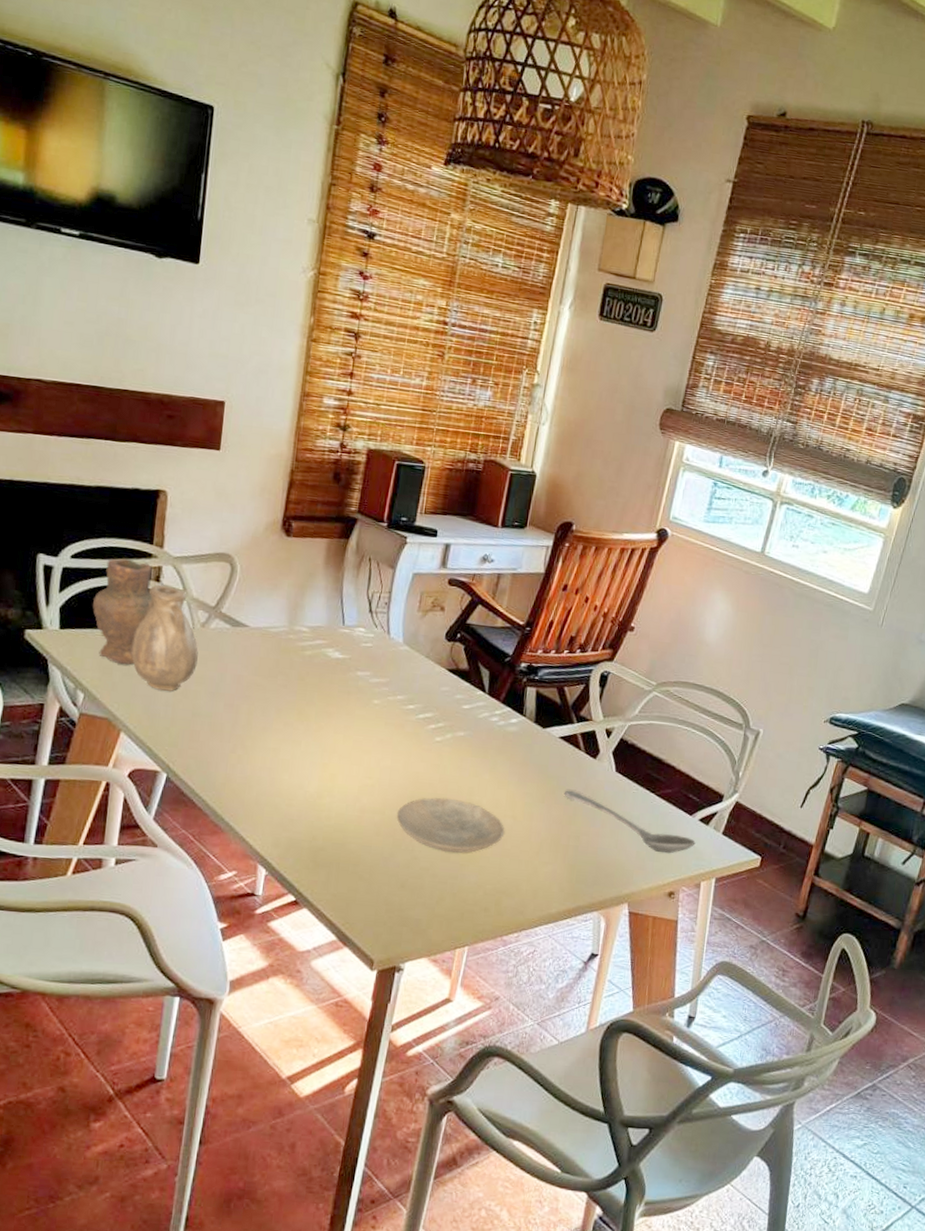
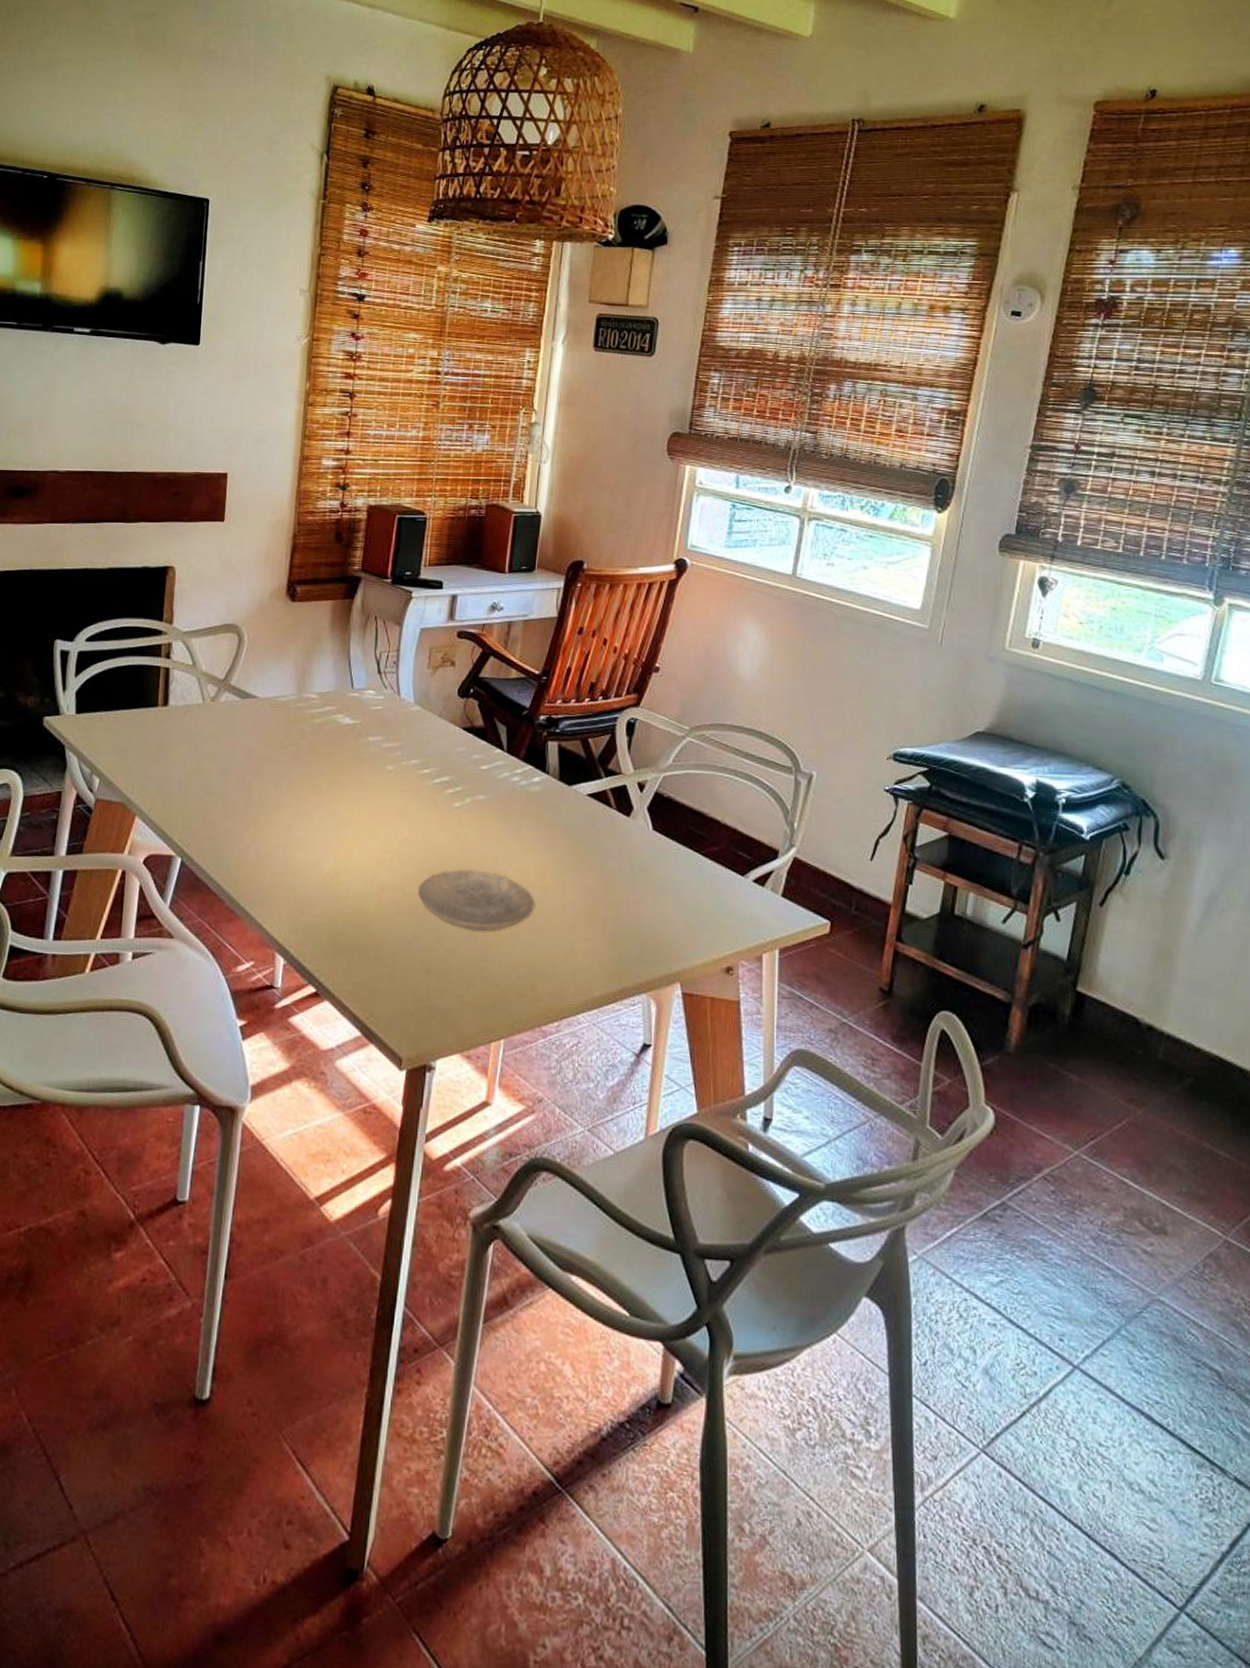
vase: present [93,558,198,691] -> none [107,637,209,770]
stirrer: present [564,790,696,854] -> none [597,854,752,922]

